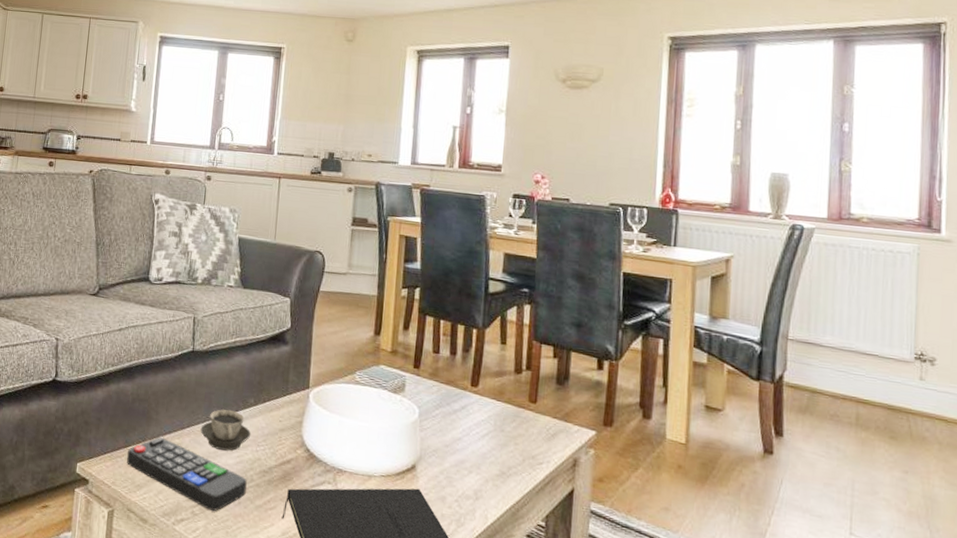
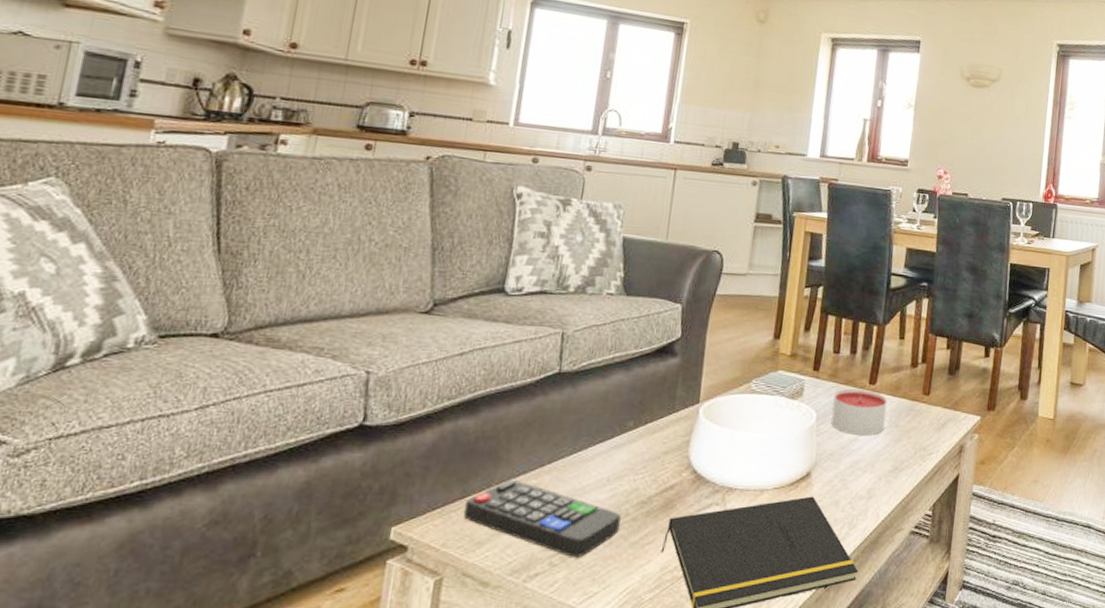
cup: present [200,409,251,451] -> none [564,438,629,485]
candle: none [434,388,491,437] -> present [831,388,888,436]

